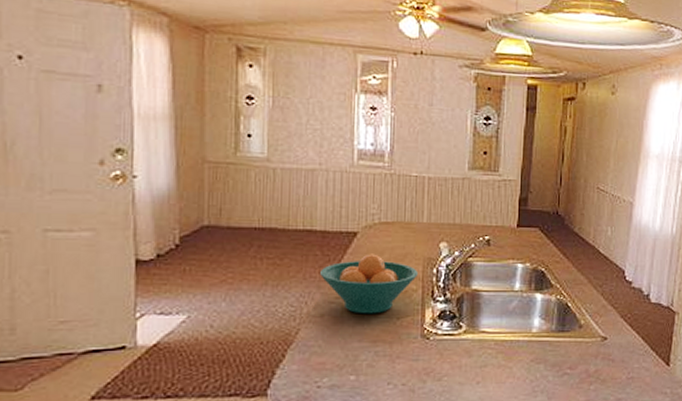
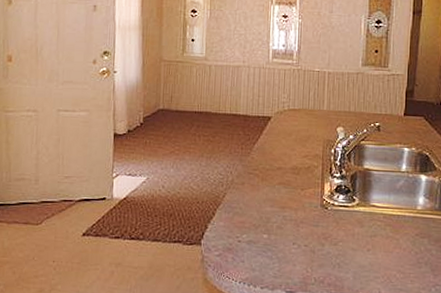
fruit bowl: present [320,254,418,314] -> none [242,135,319,185]

